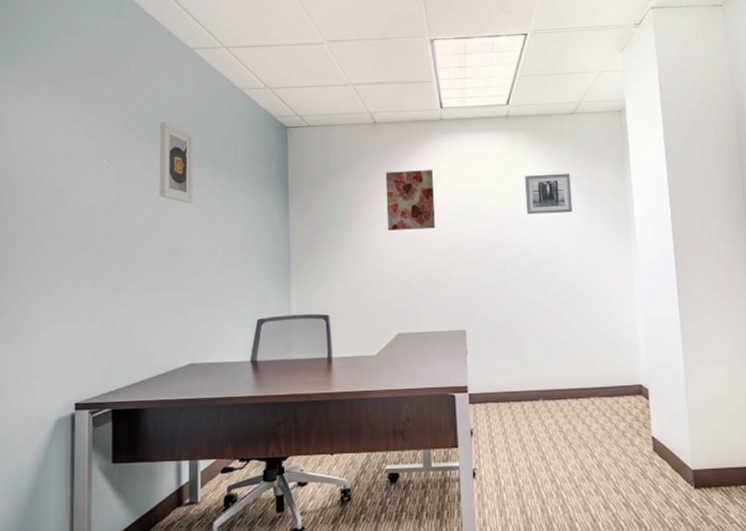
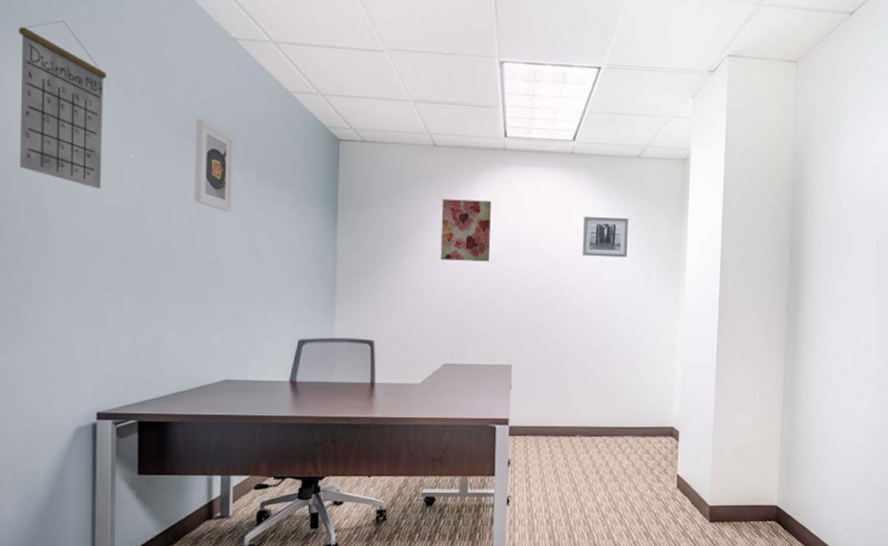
calendar: none [11,51,84,193] -> present [18,20,106,189]

